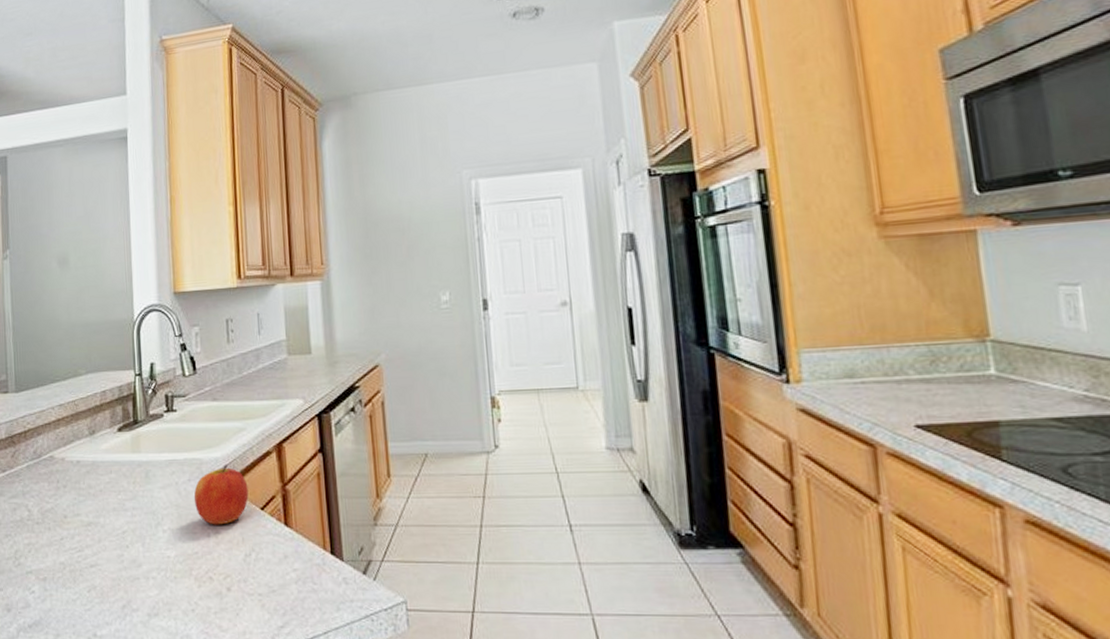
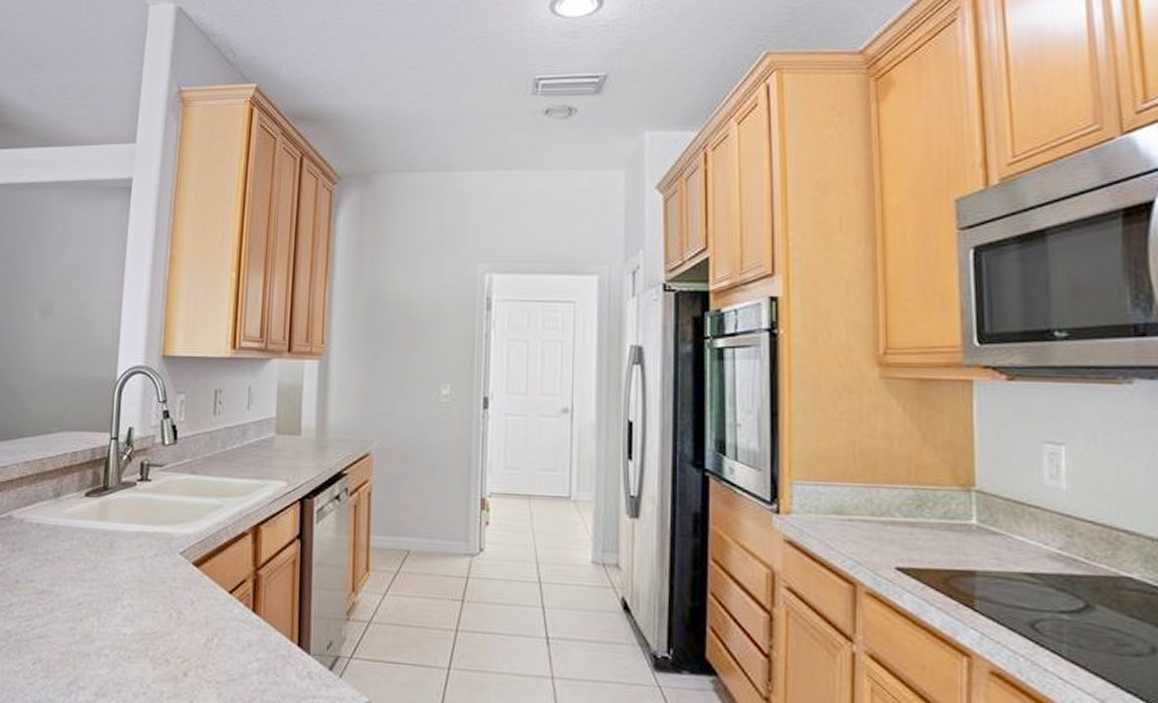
apple: present [193,465,249,525] -> none [159,542,218,606]

